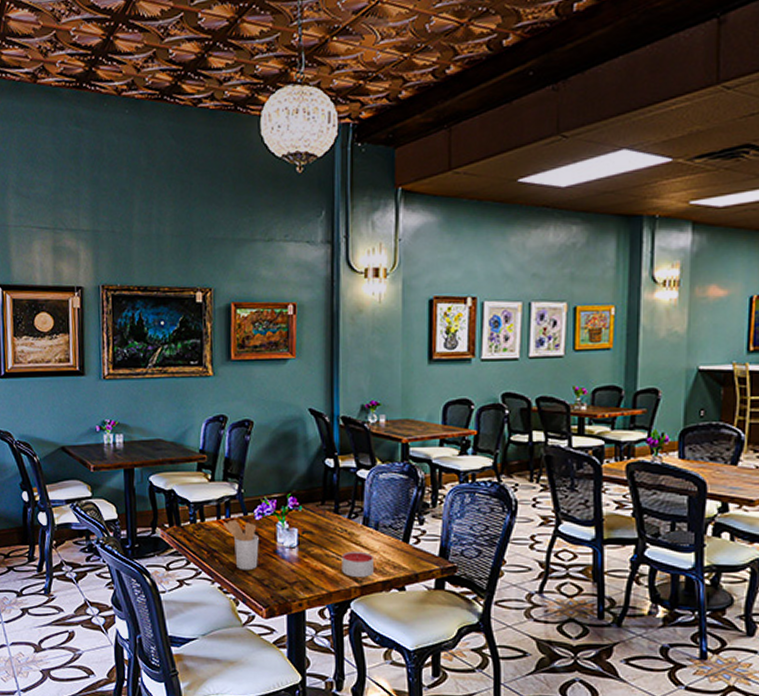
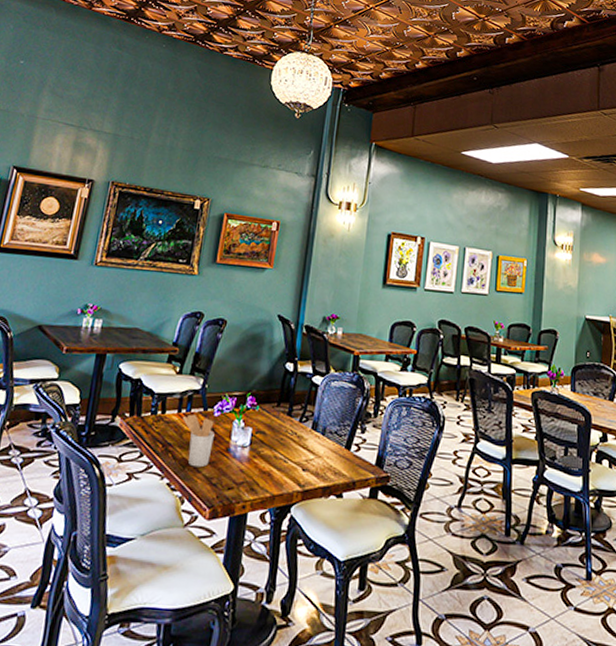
candle: present [341,551,374,578] -> none [287,454,317,483]

